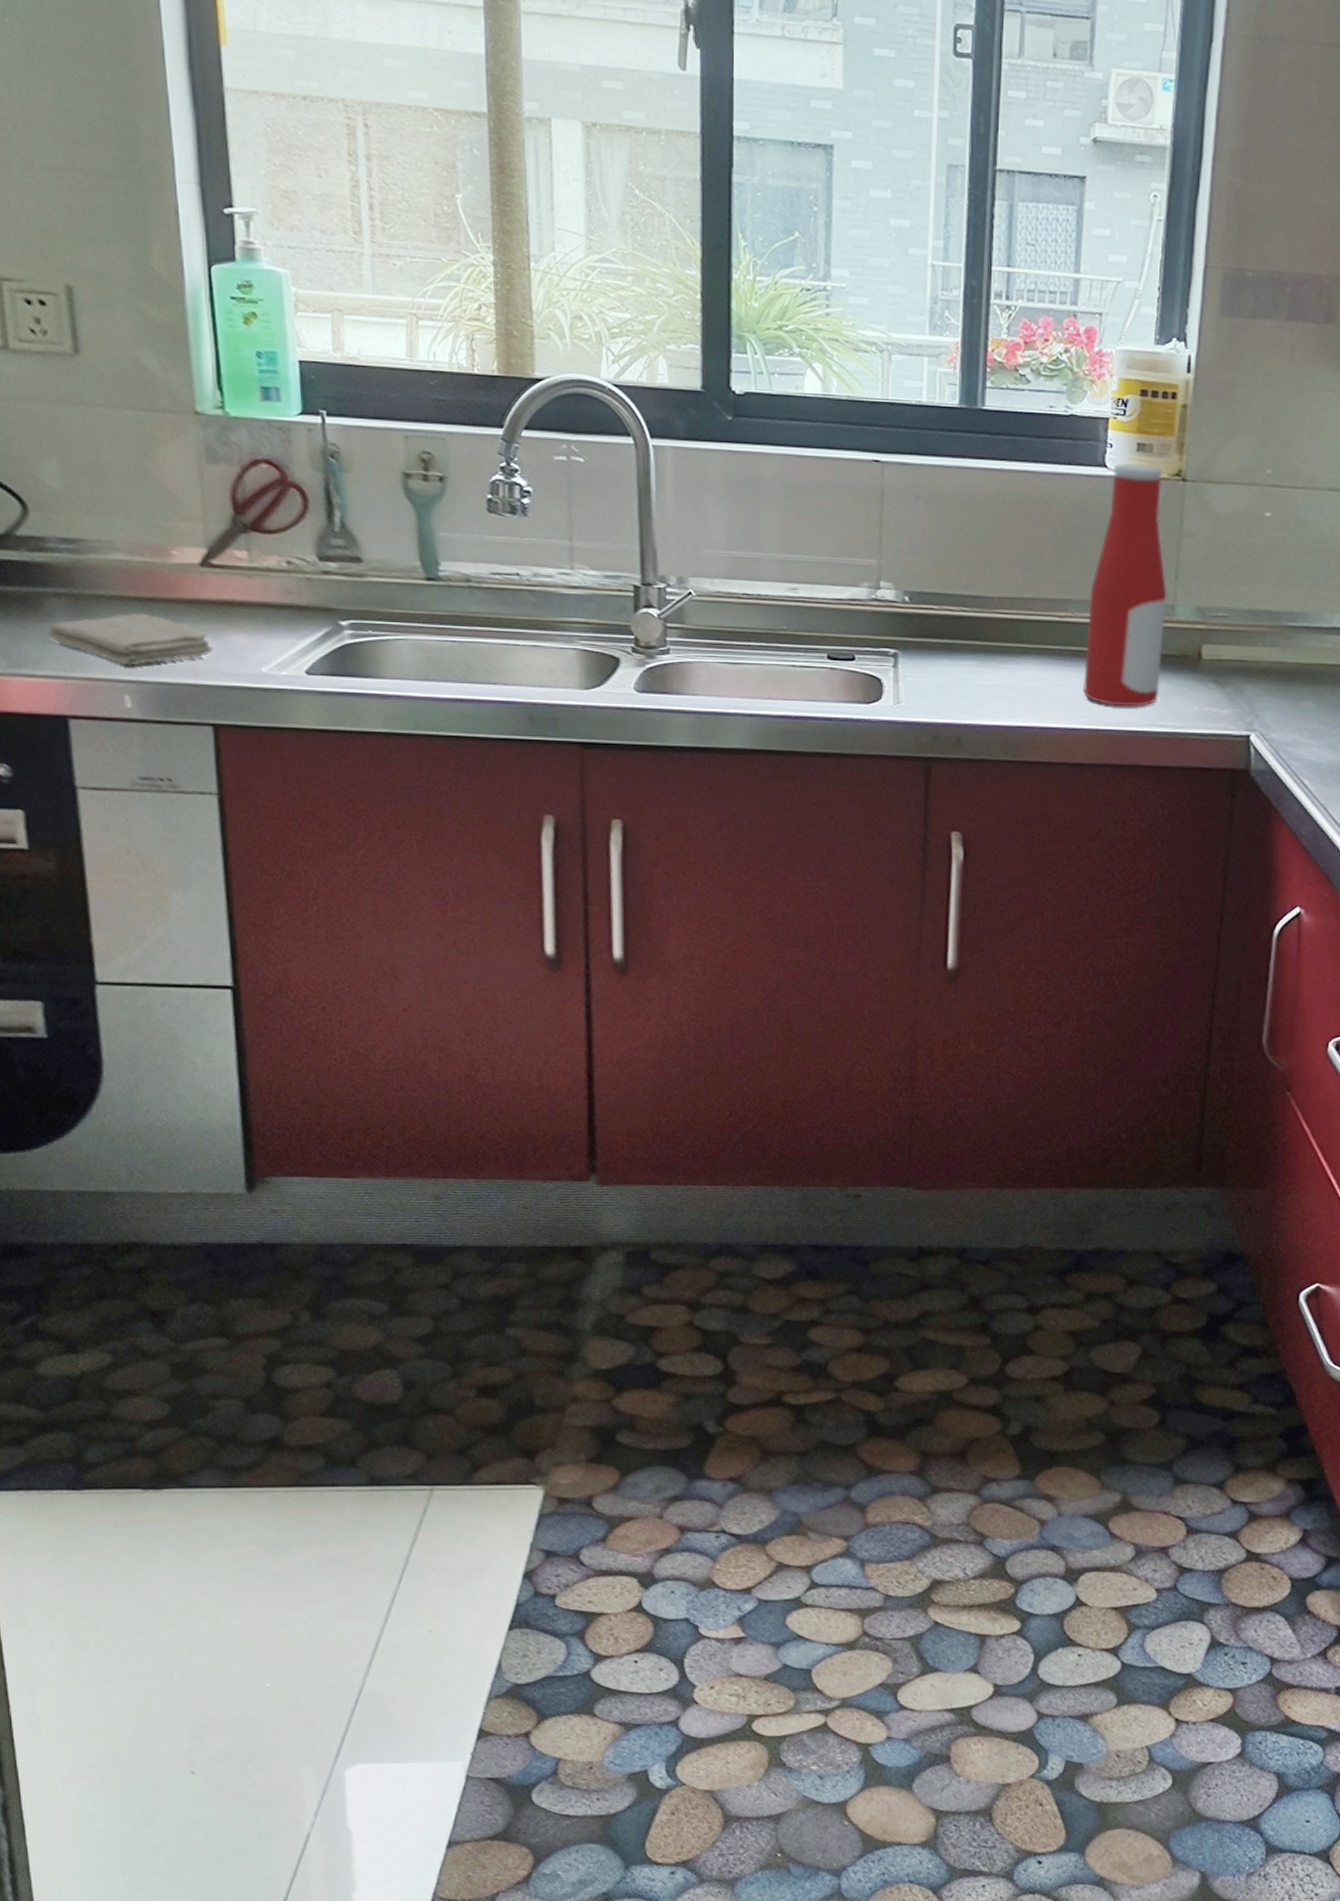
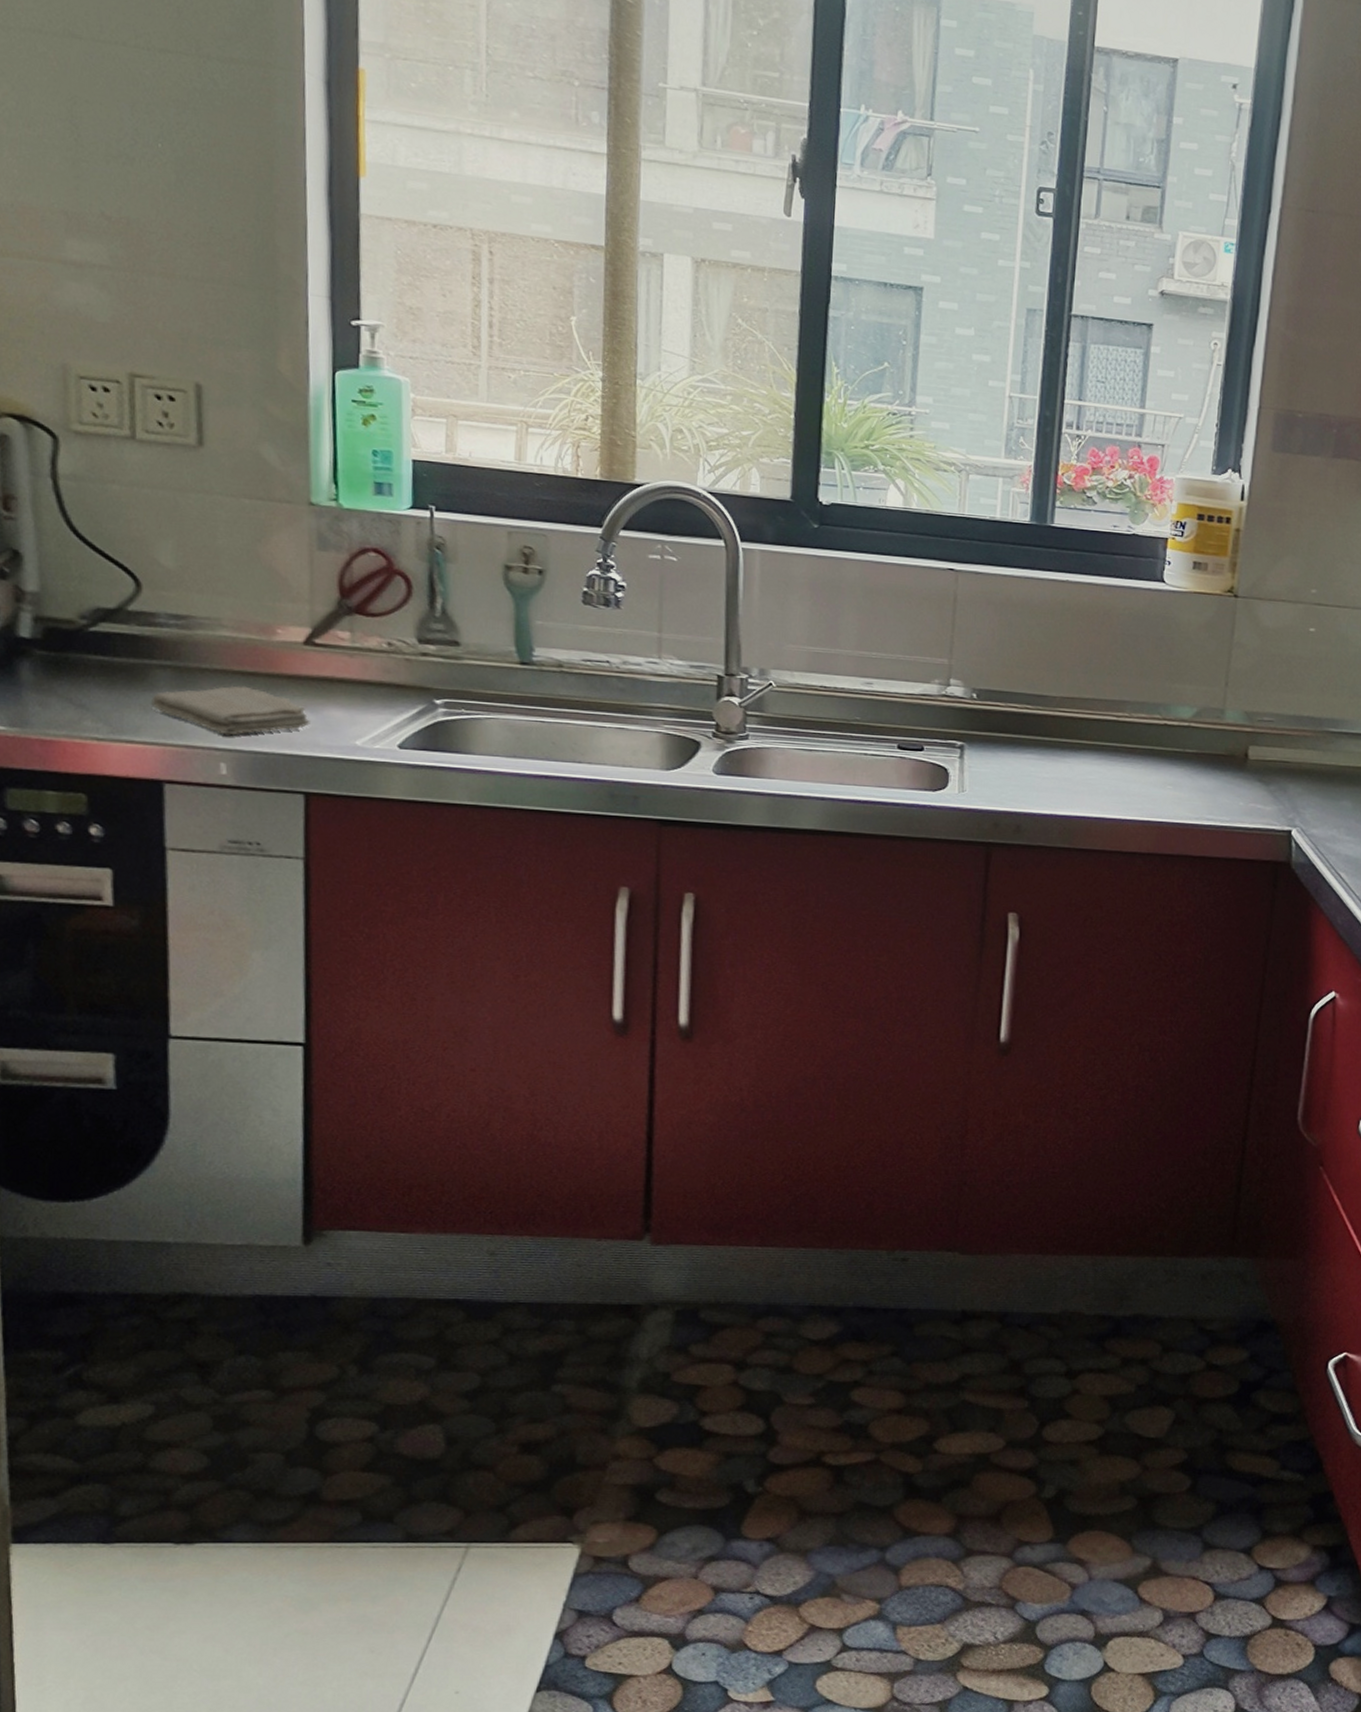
bottle: present [1083,463,1167,707] -> none [1137,579,1218,802]

